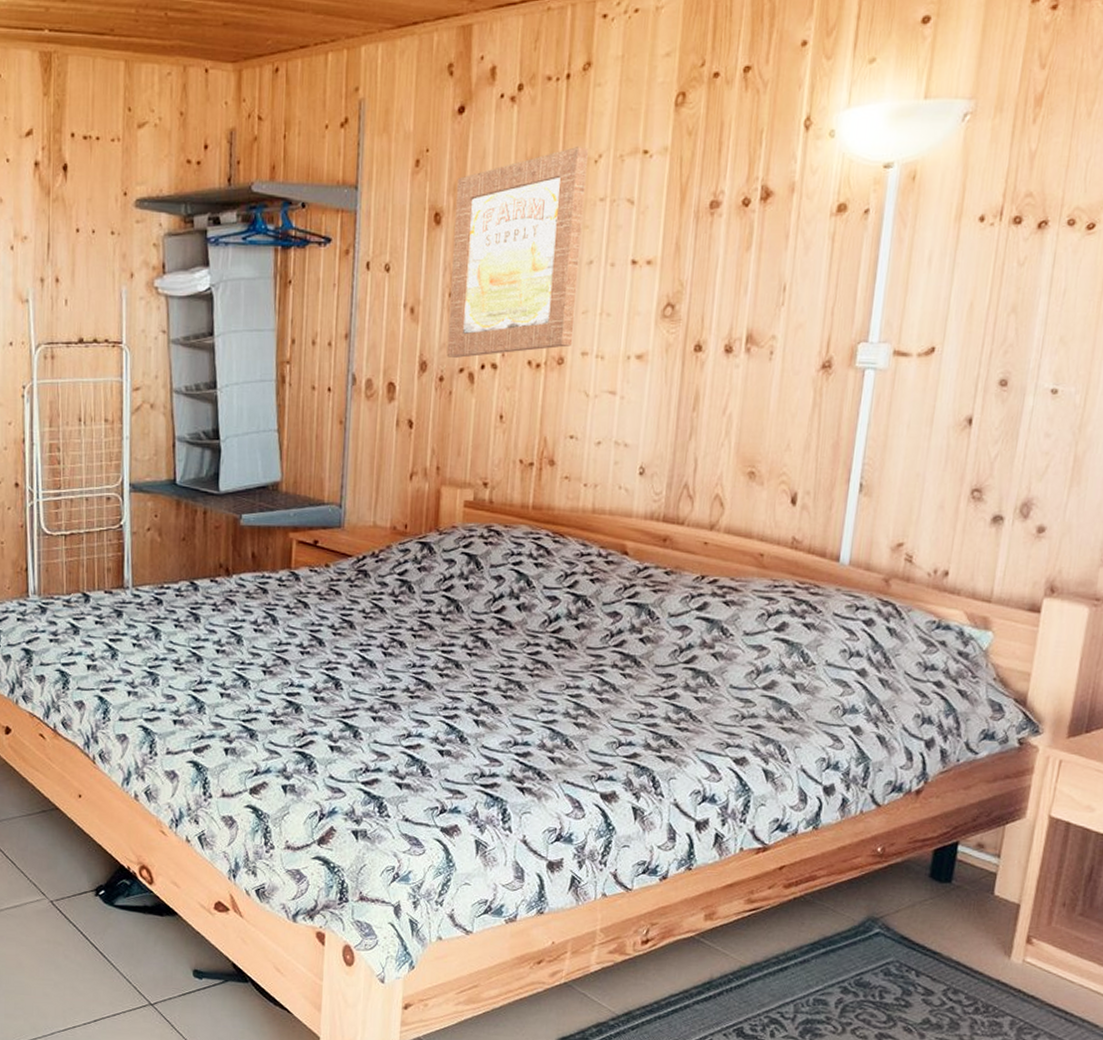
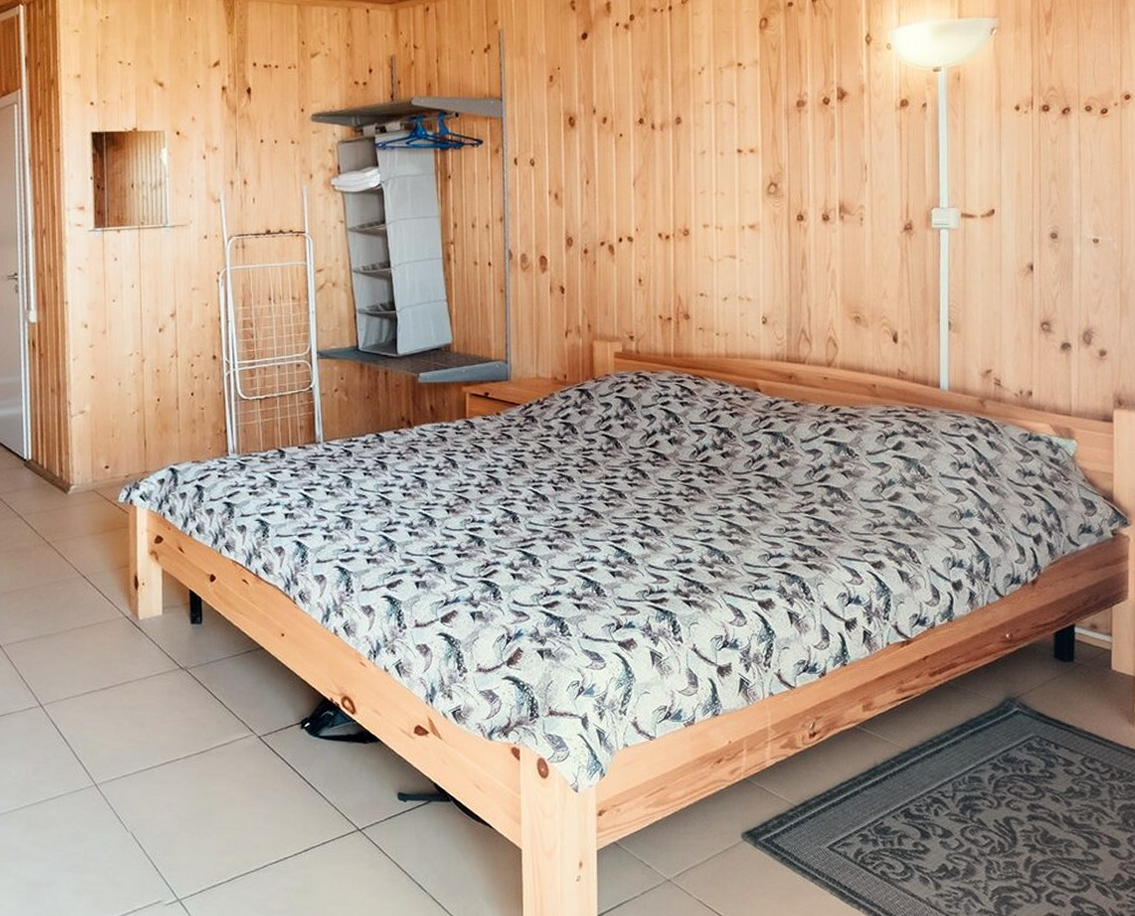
wall art: present [446,147,588,358] -> none [585,62,695,233]

